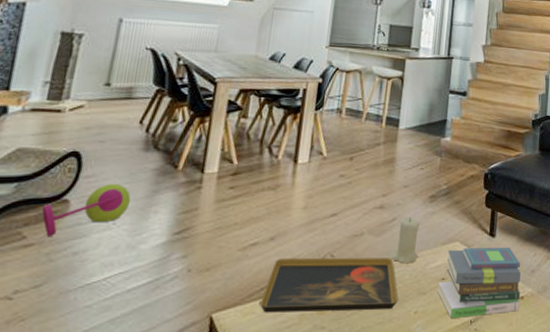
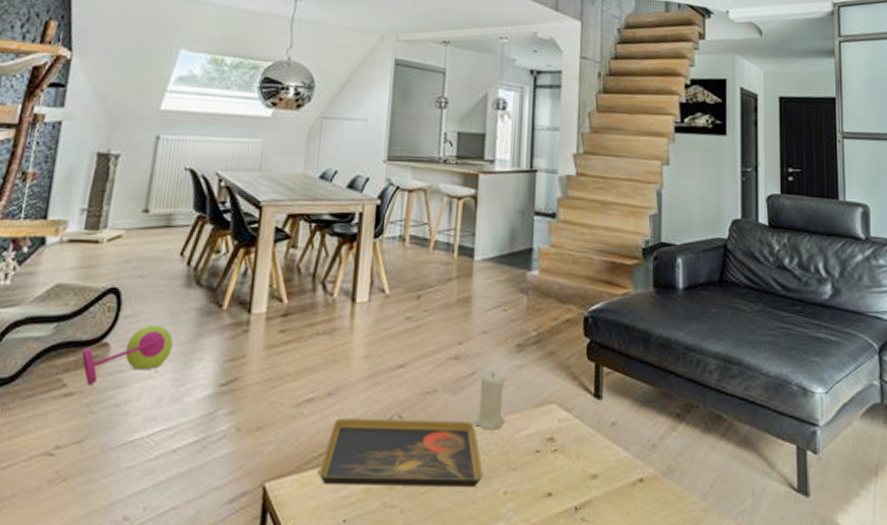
books: present [436,248,521,318] -> none [530,412,638,503]

